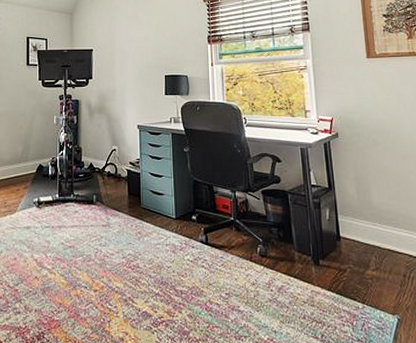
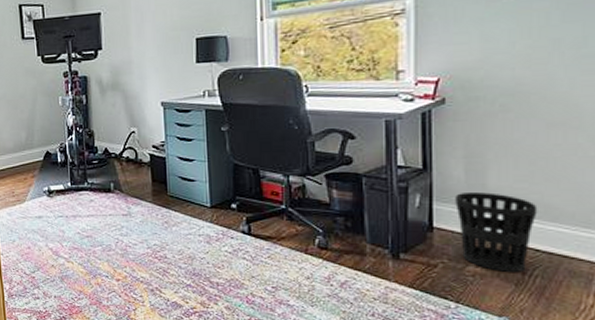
wastebasket: none [352,208,407,275] -> present [455,192,538,272]

